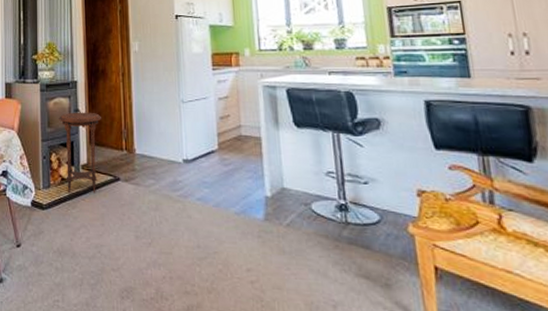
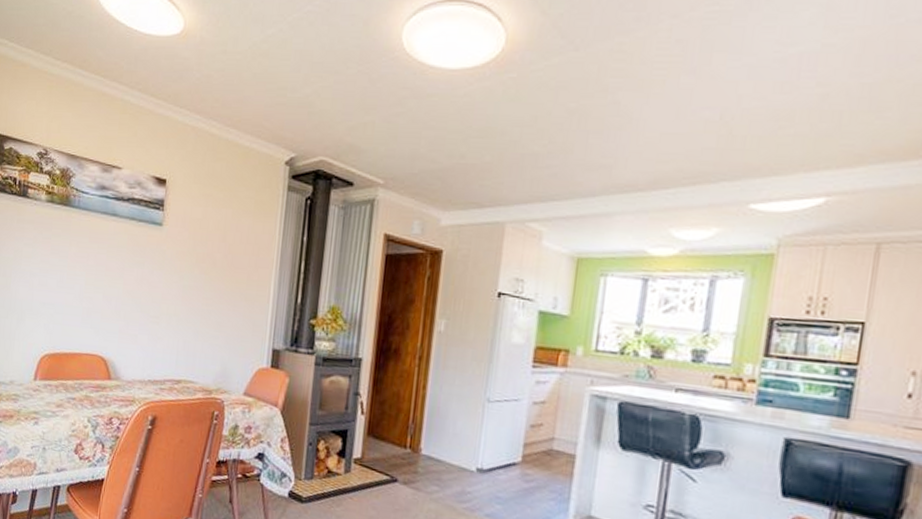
side table: present [59,112,101,194] -> none [333,395,386,493]

